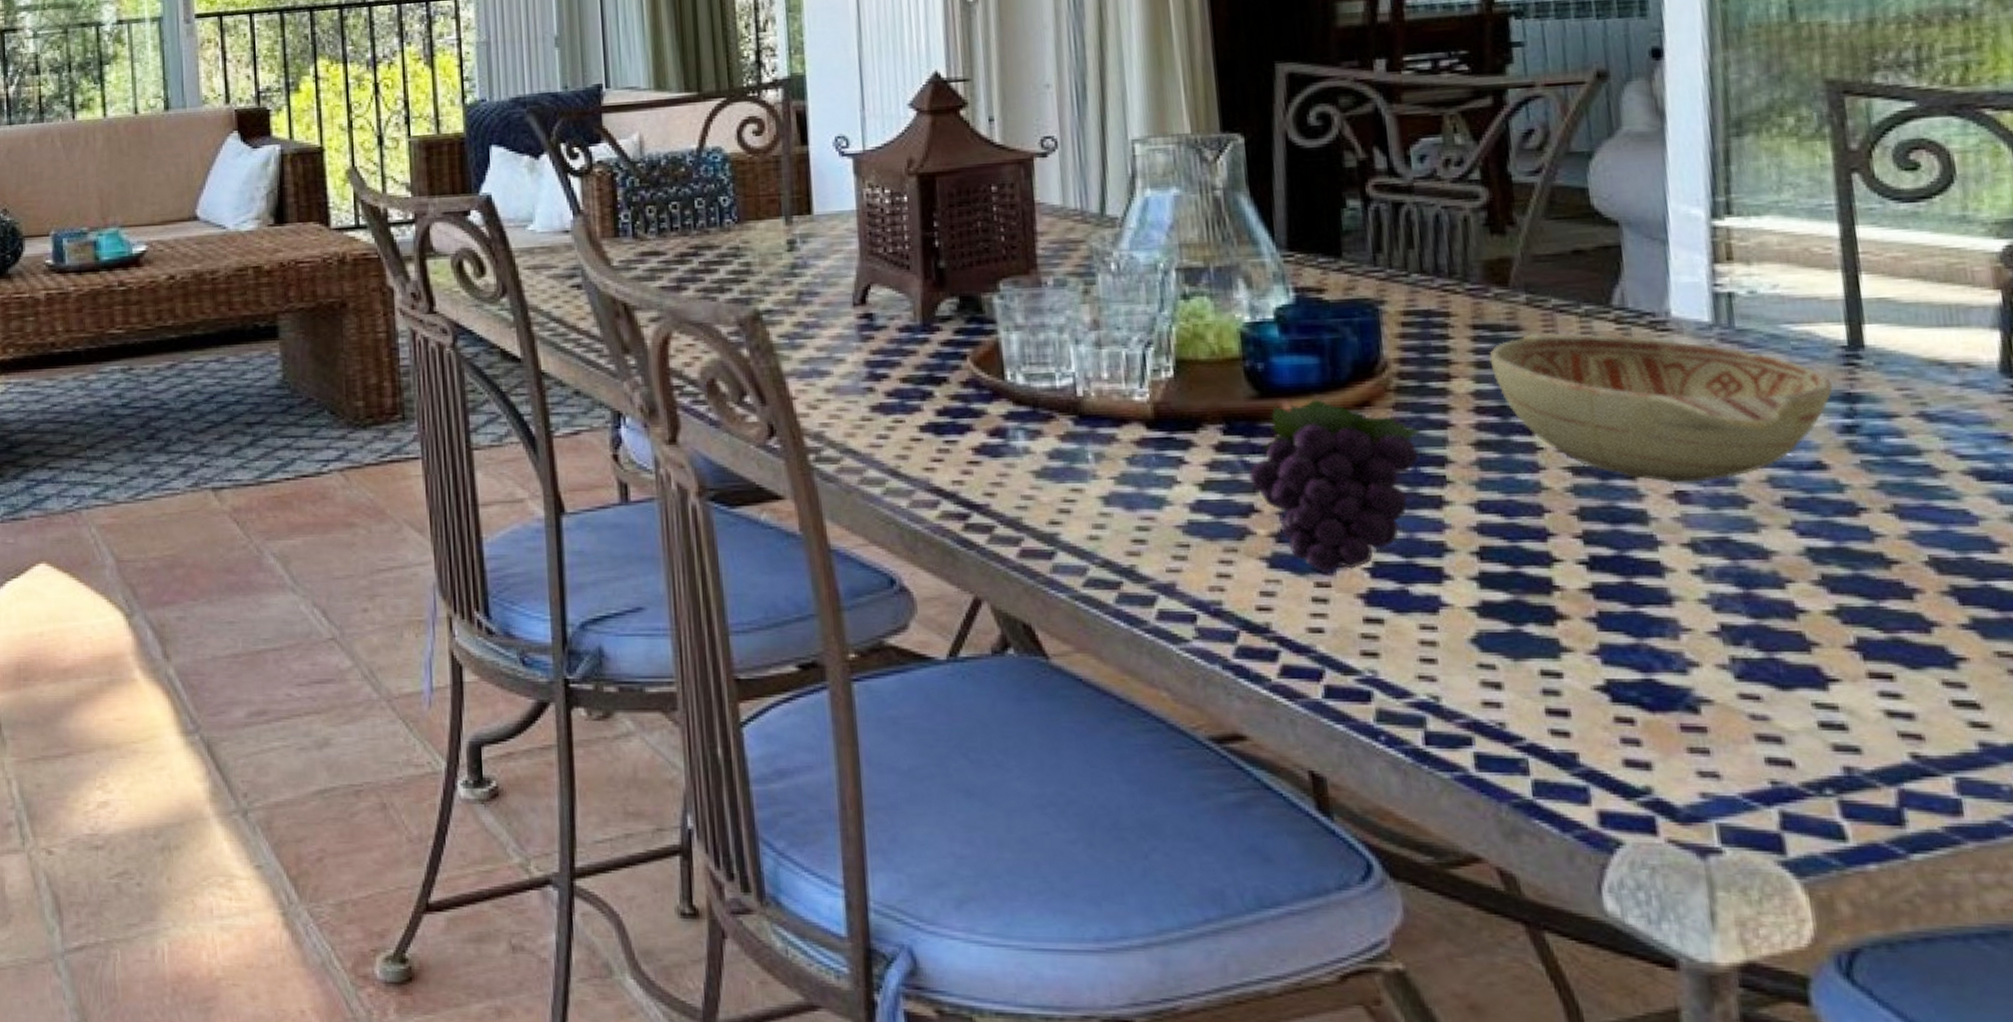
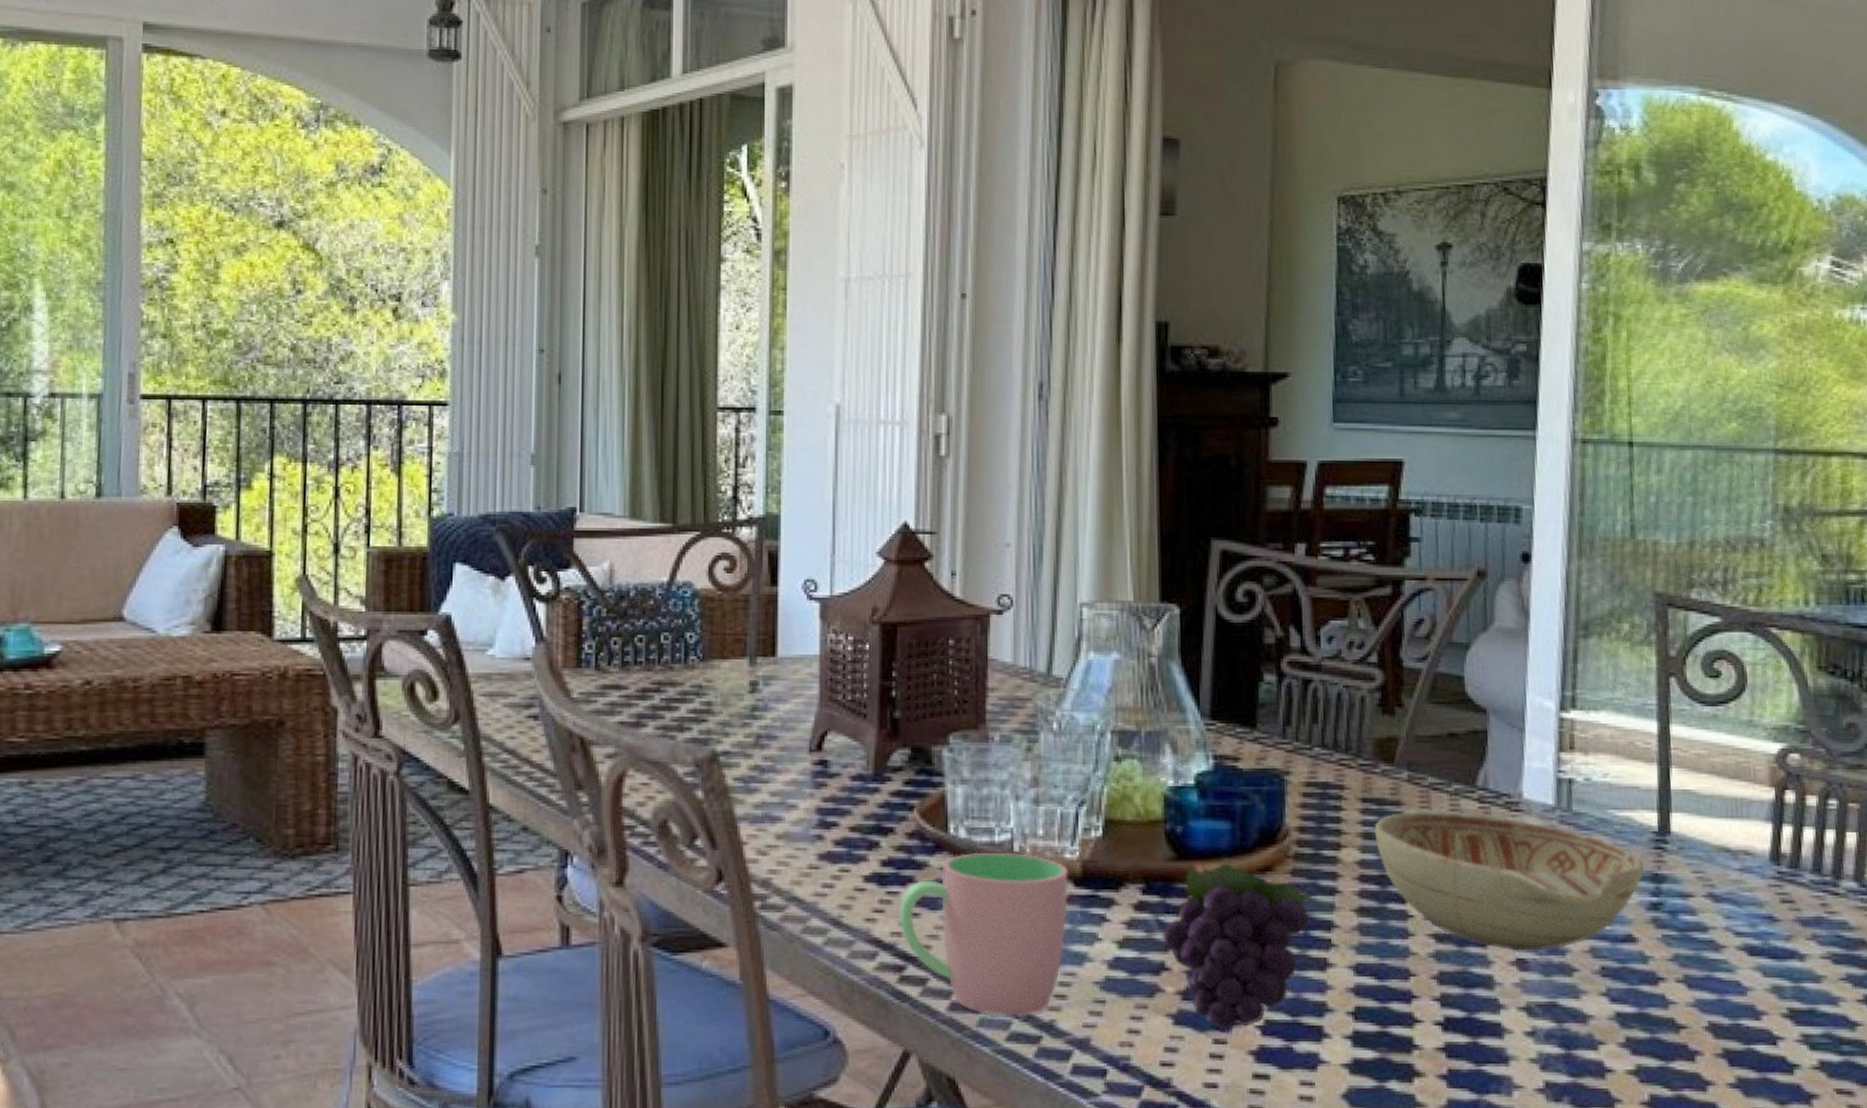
cup: none [959,397,1141,562] -> present [899,852,1069,1016]

